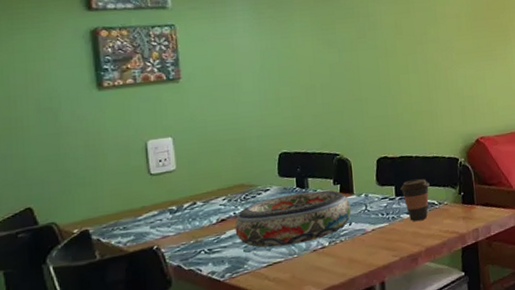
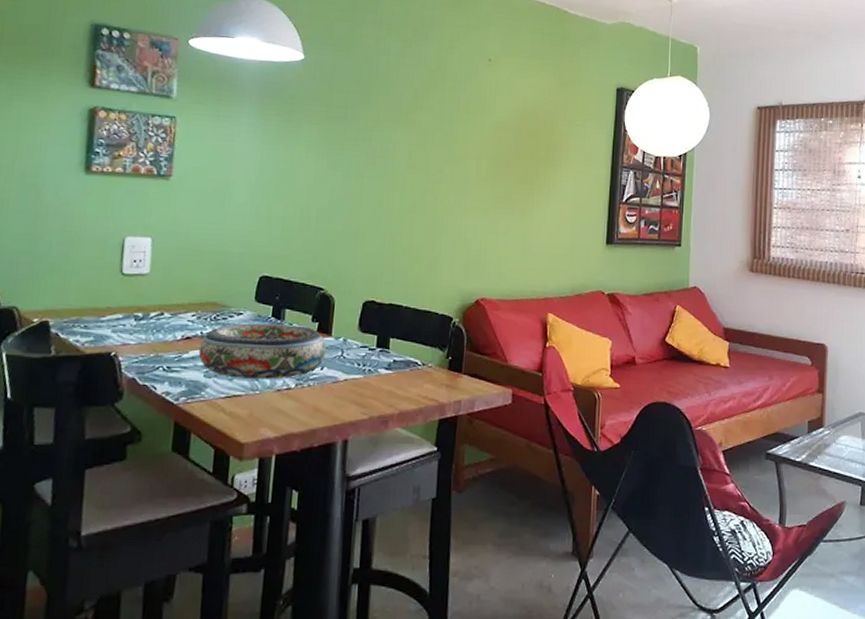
coffee cup: present [400,178,430,221] -> none [383,332,416,379]

